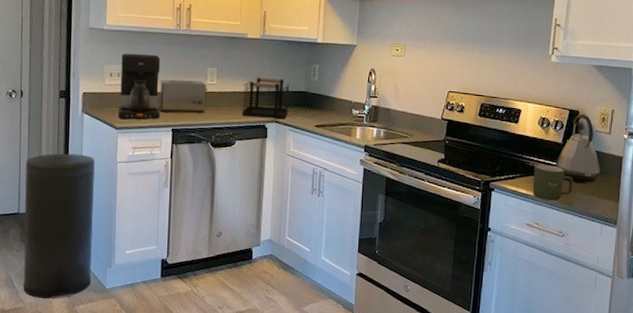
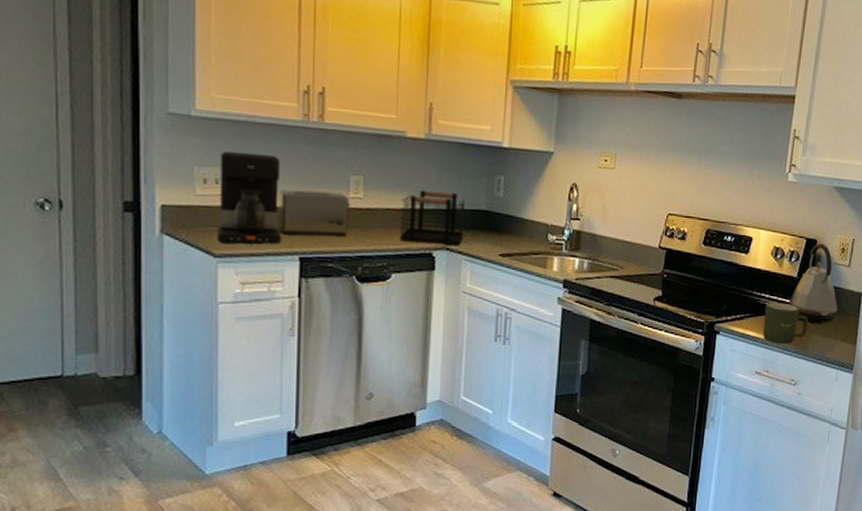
pedal bin: present [23,153,96,300] -> none [71,290,185,494]

